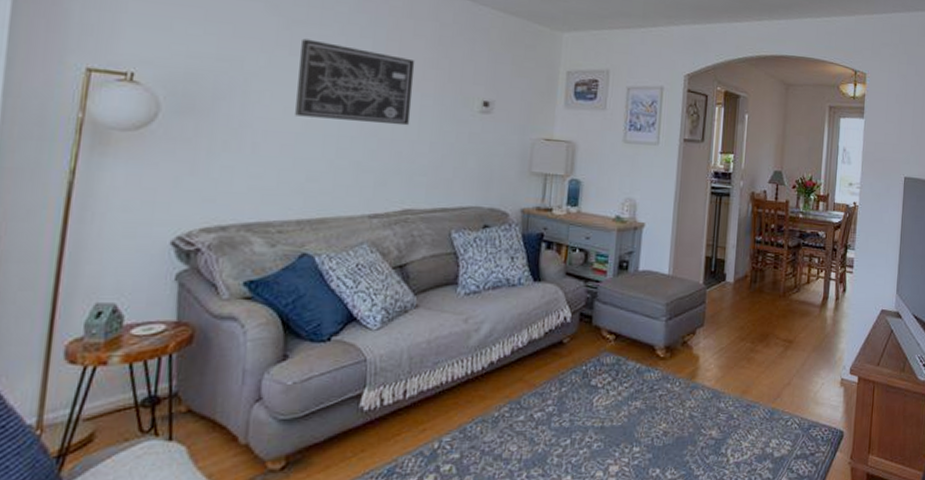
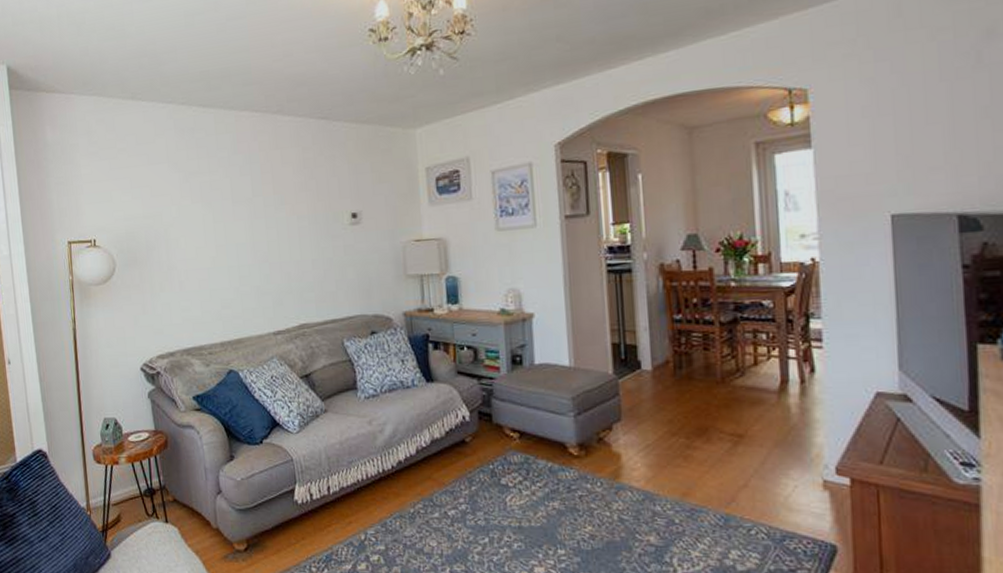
wall art: present [295,38,415,126] -> none [198,186,293,254]

